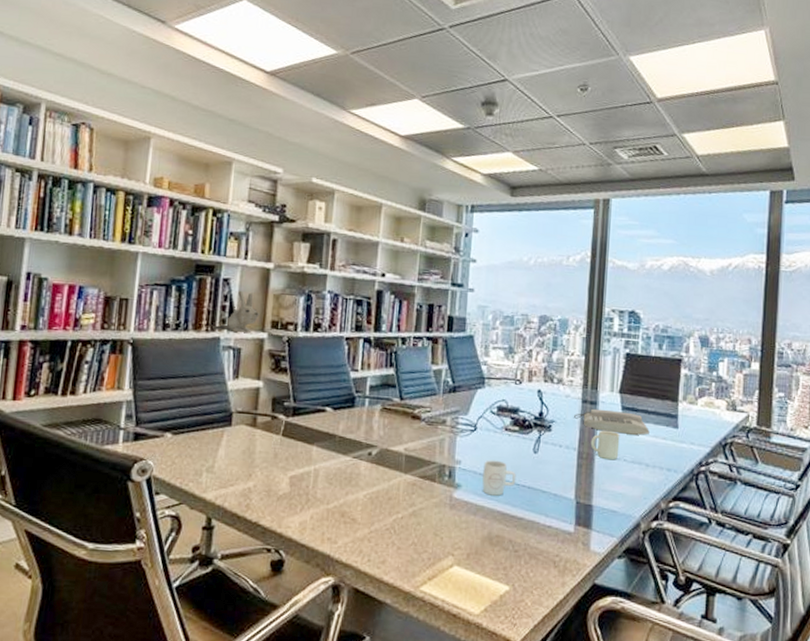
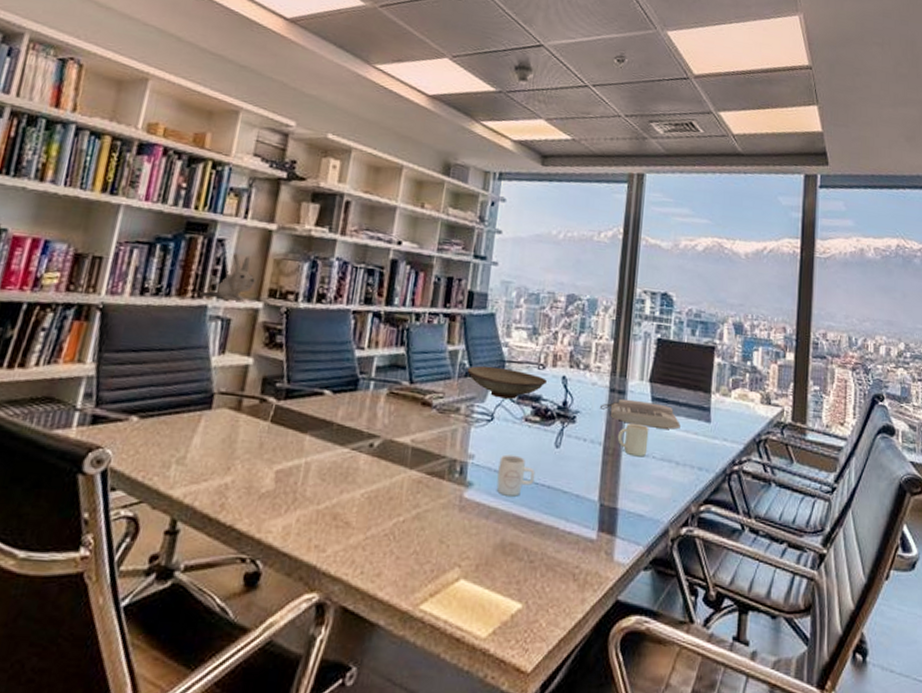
decorative bowl: none [450,382,523,412] -> present [467,366,547,400]

